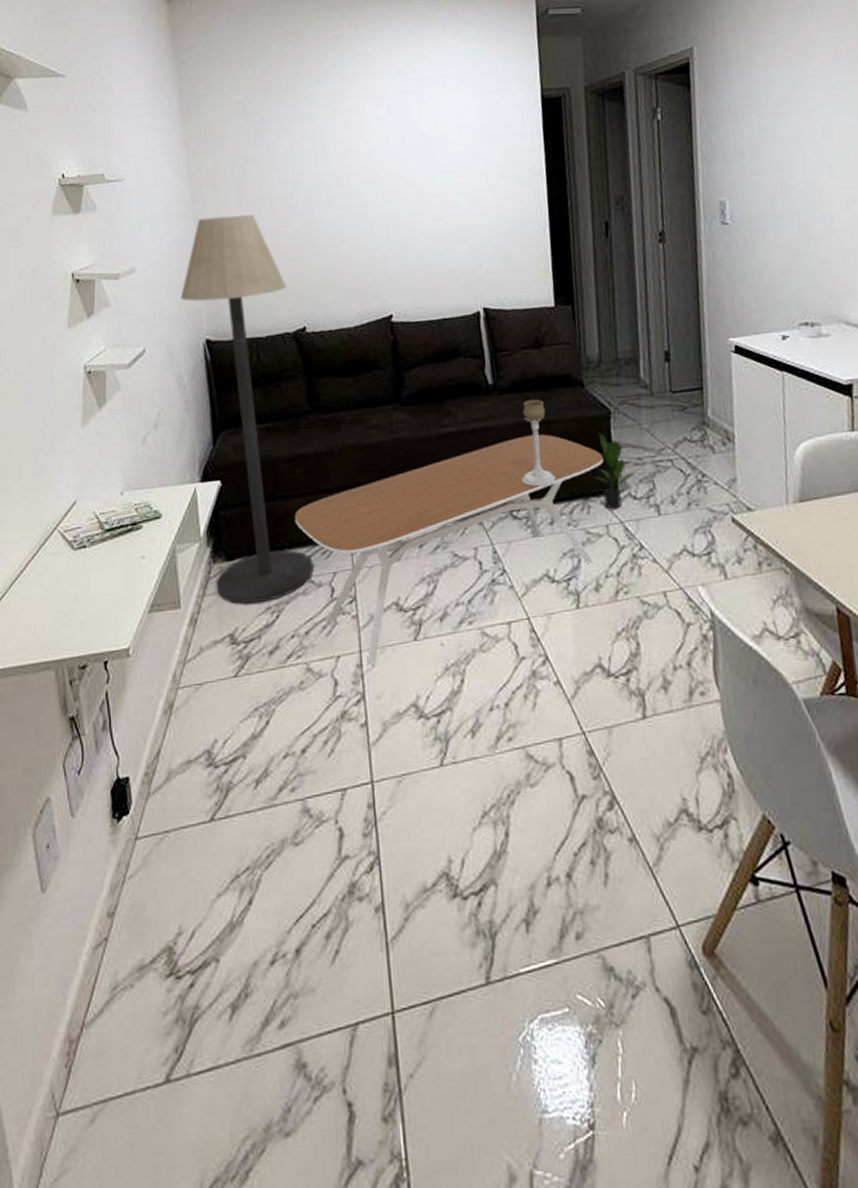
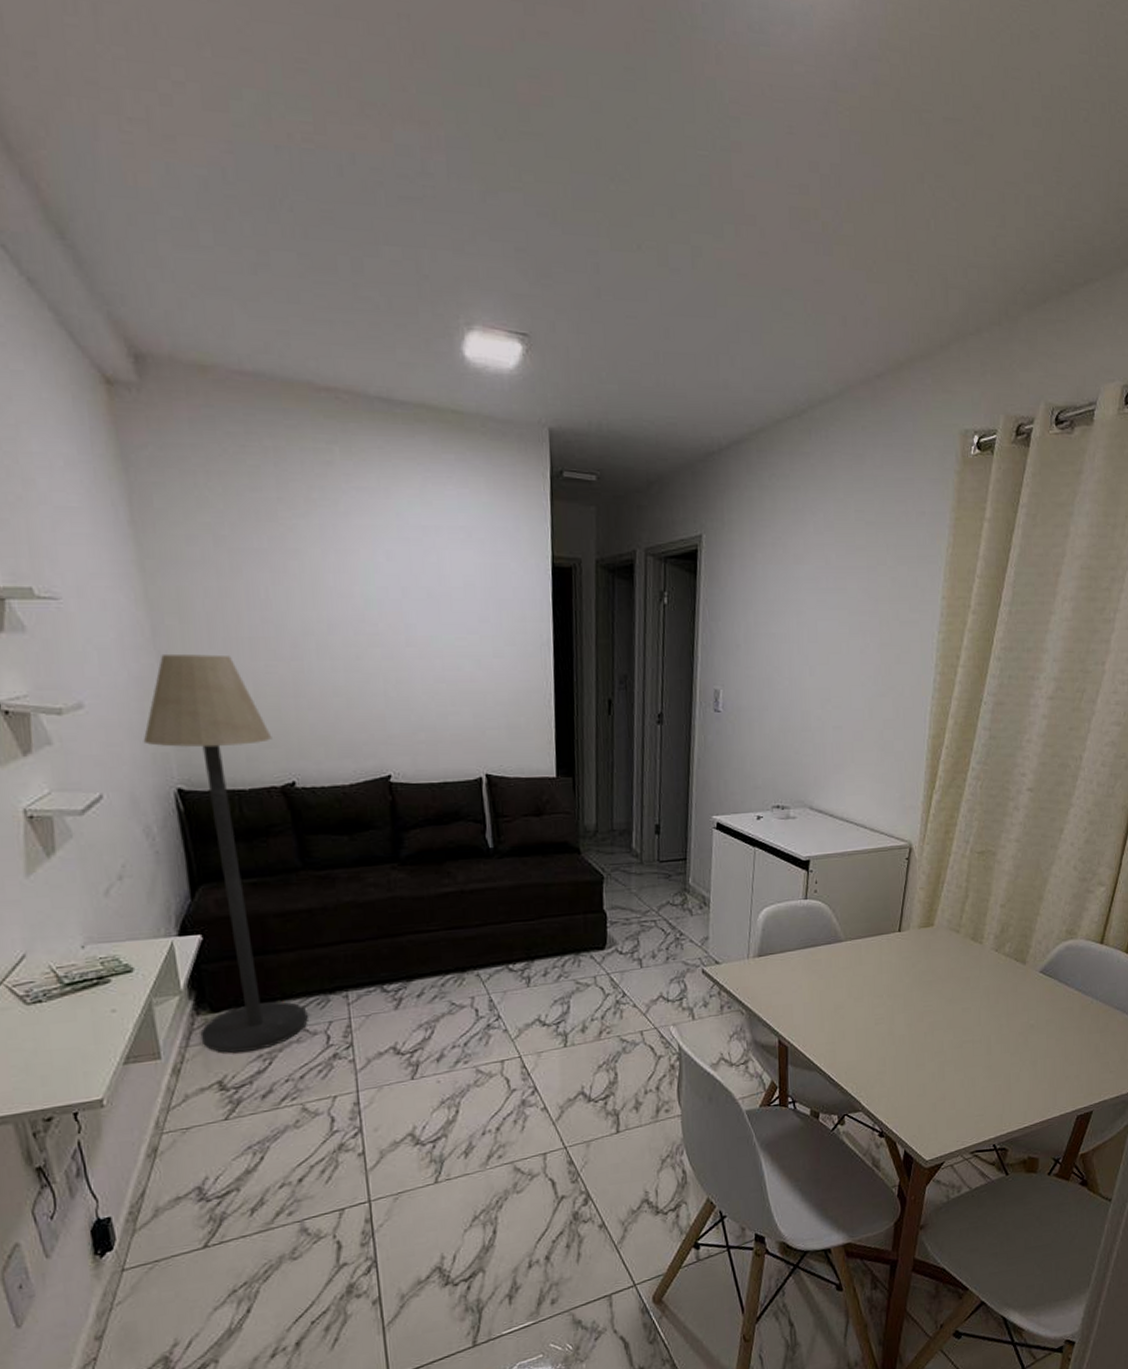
coffee table: present [294,434,604,667] -> none [286,895,595,1104]
candle holder: present [521,399,556,487] -> none [518,864,550,943]
potted plant: present [595,432,636,510] -> none [586,895,623,963]

